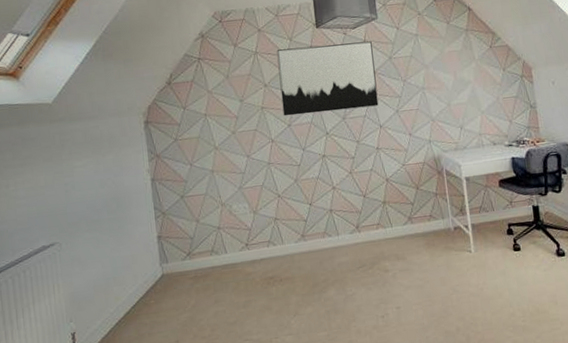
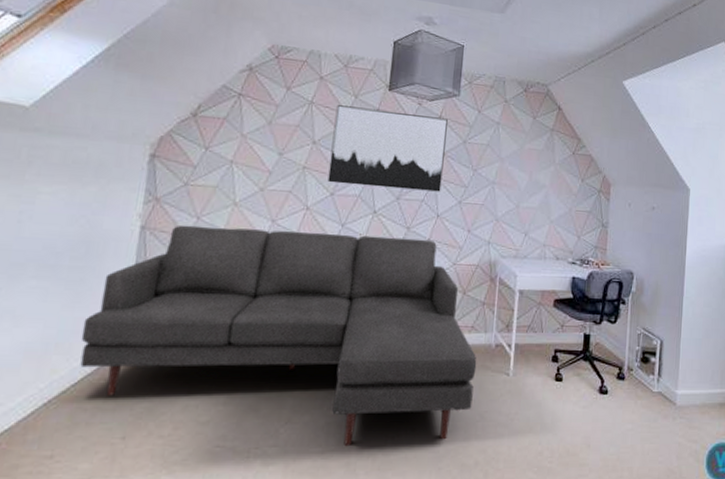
sofa: none [128,148,444,329] -> present [80,225,477,447]

